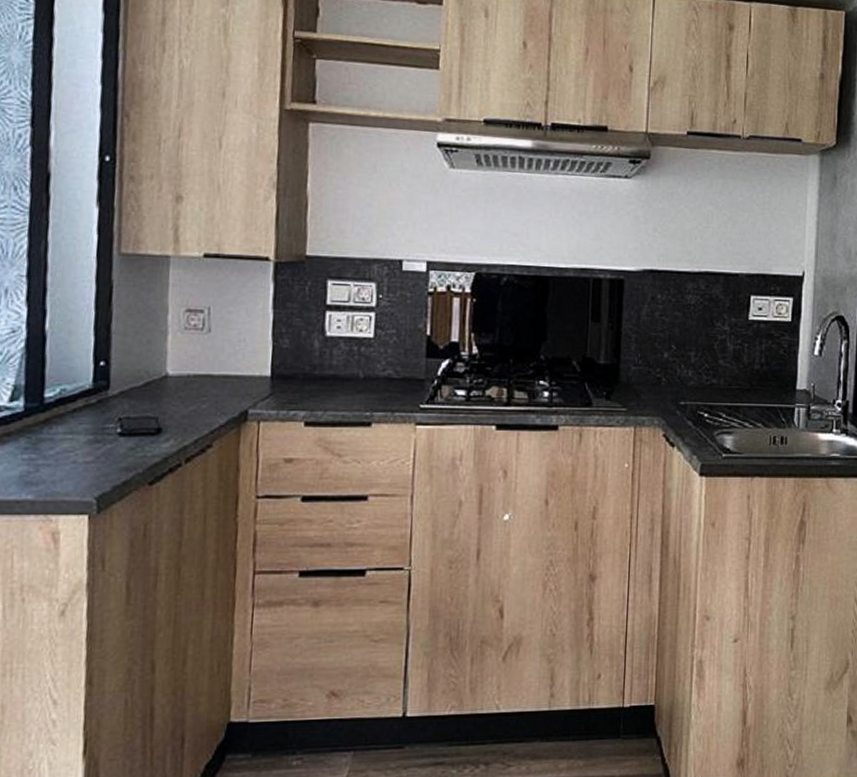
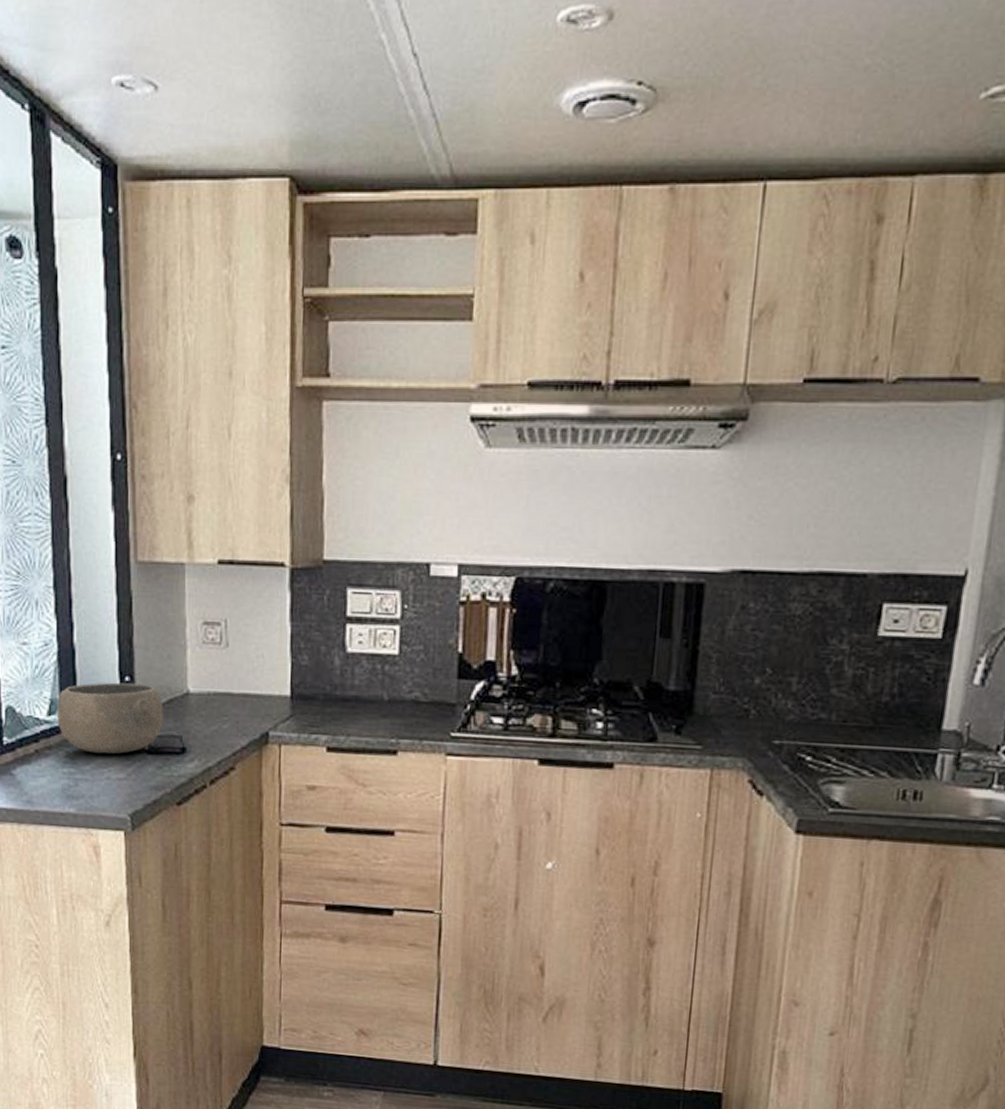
bowl: none [19,367,140,438] -> present [56,682,163,754]

